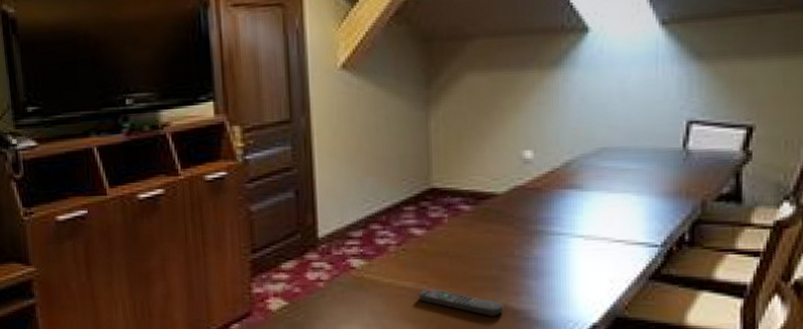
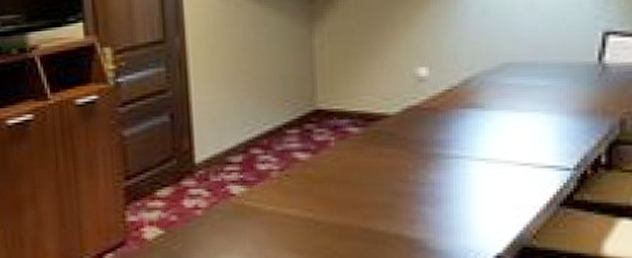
remote control: present [419,289,504,316] -> none [304,216,397,246]

